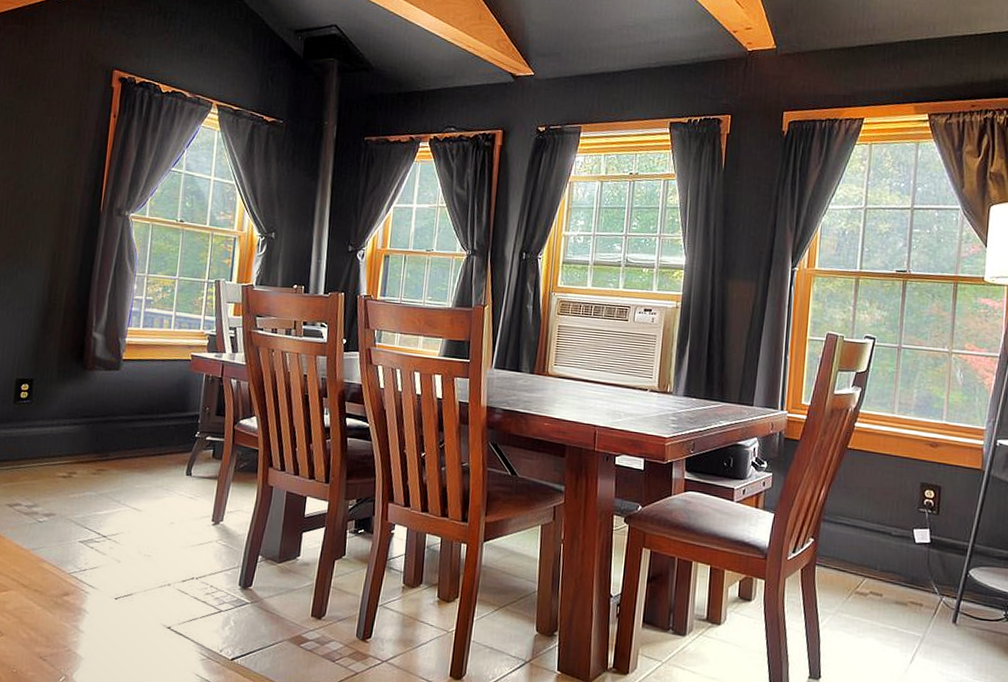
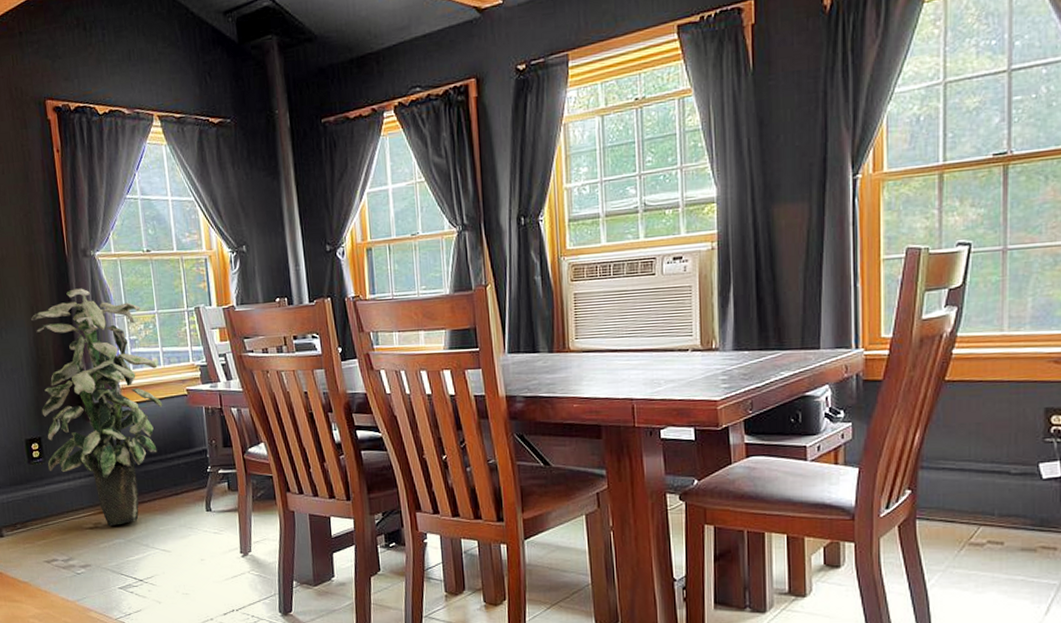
indoor plant: none [33,243,168,478] -> present [31,288,163,526]

